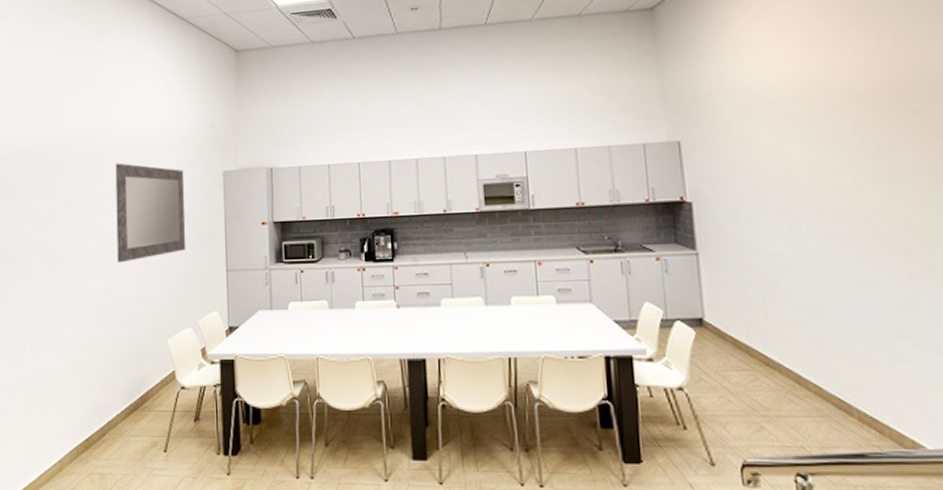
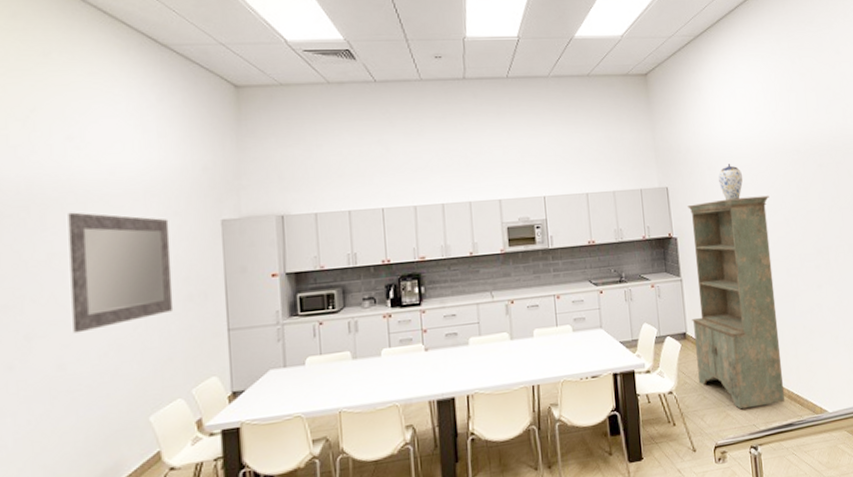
bookshelf: none [707,152,852,425] -> present [687,195,785,410]
decorative urn: none [752,112,790,157] -> present [718,164,743,200]

